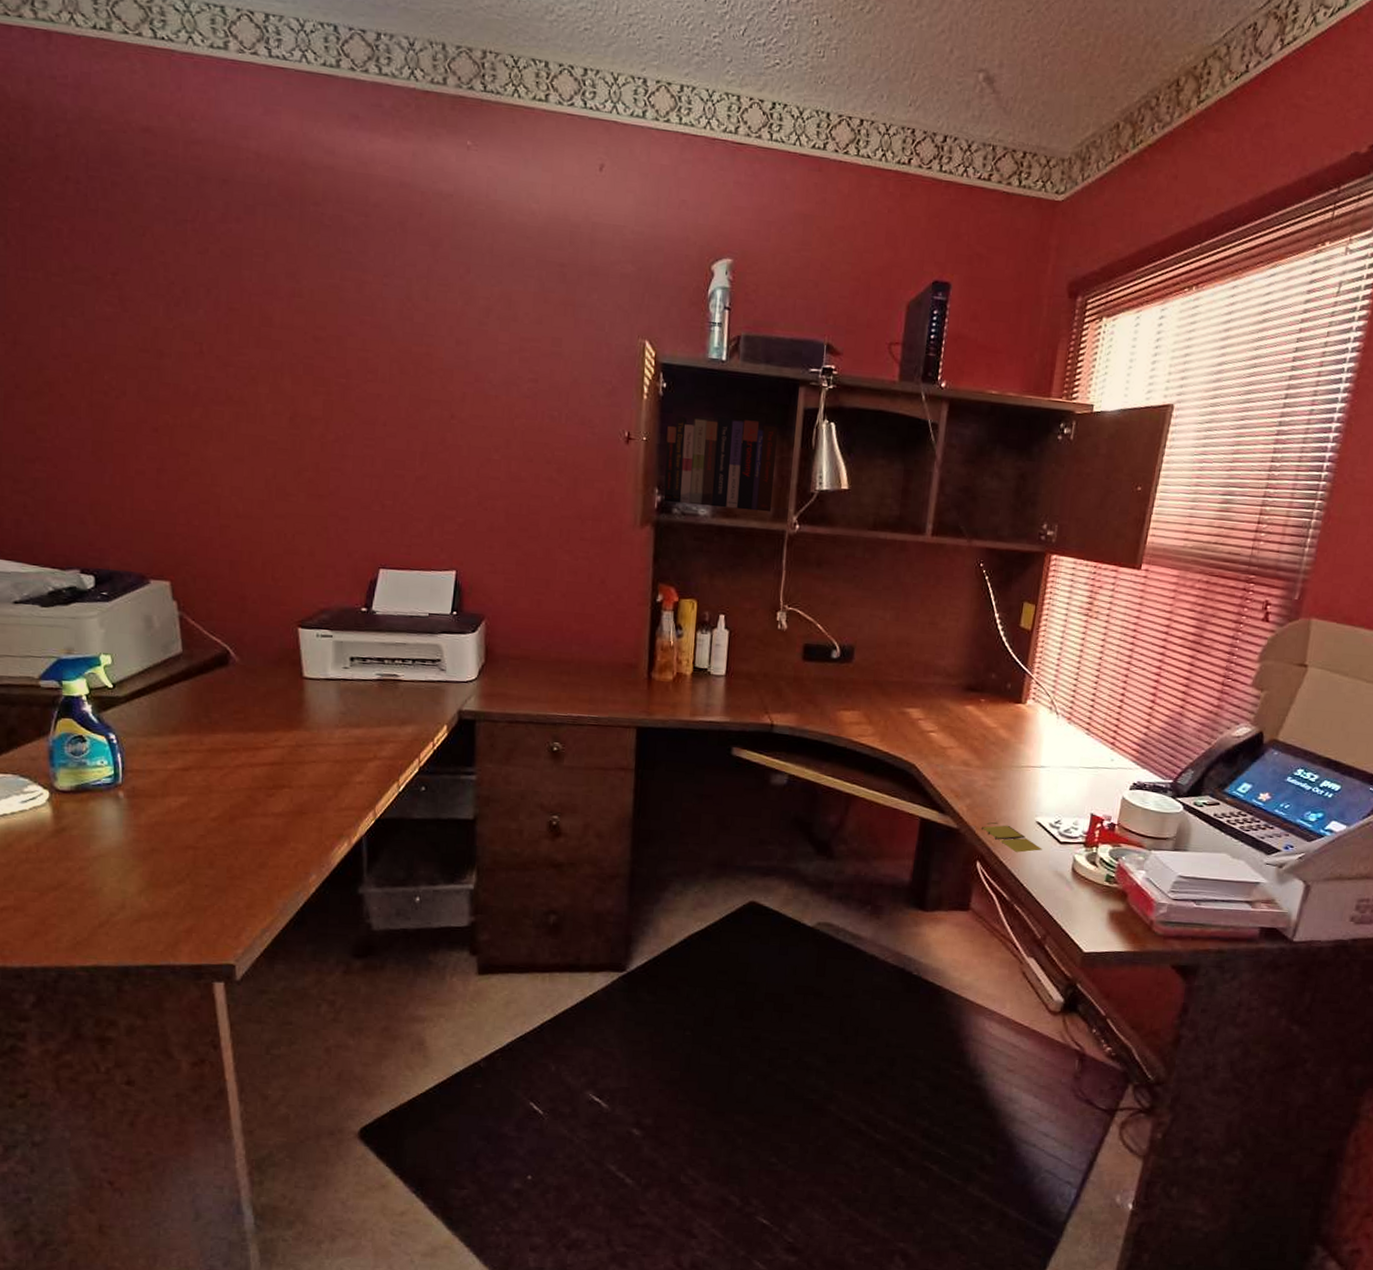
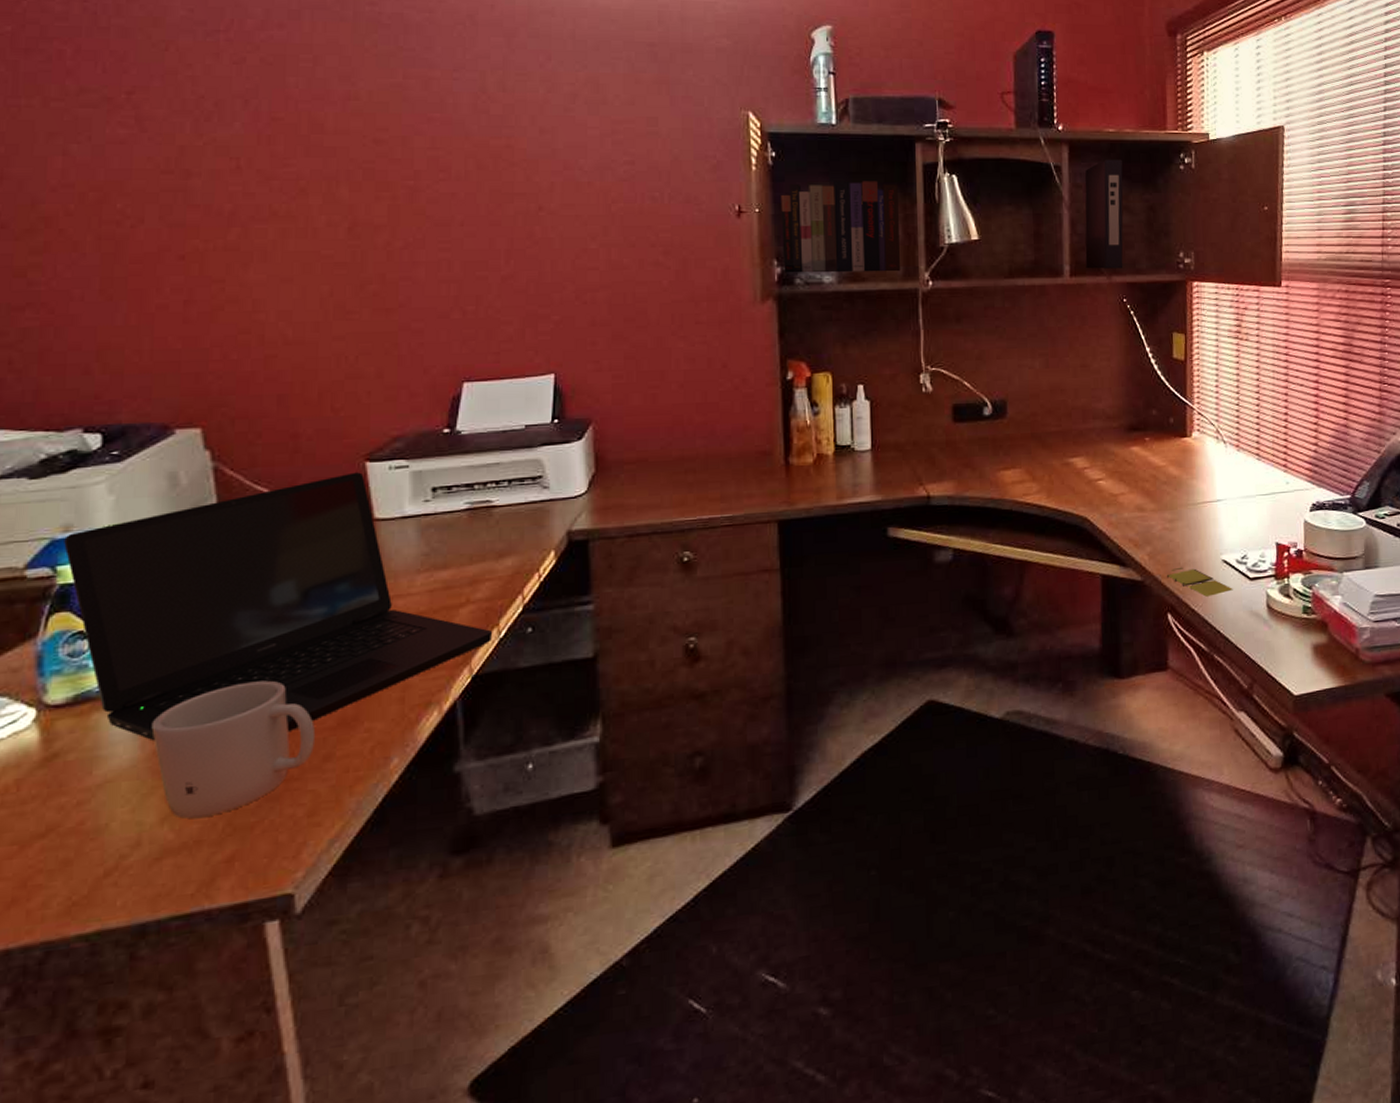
laptop: none [67,635,394,841] -> present [64,472,493,741]
mug: none [132,795,254,896] -> present [151,680,316,819]
binder: none [948,421,1000,534] -> present [1085,159,1123,269]

